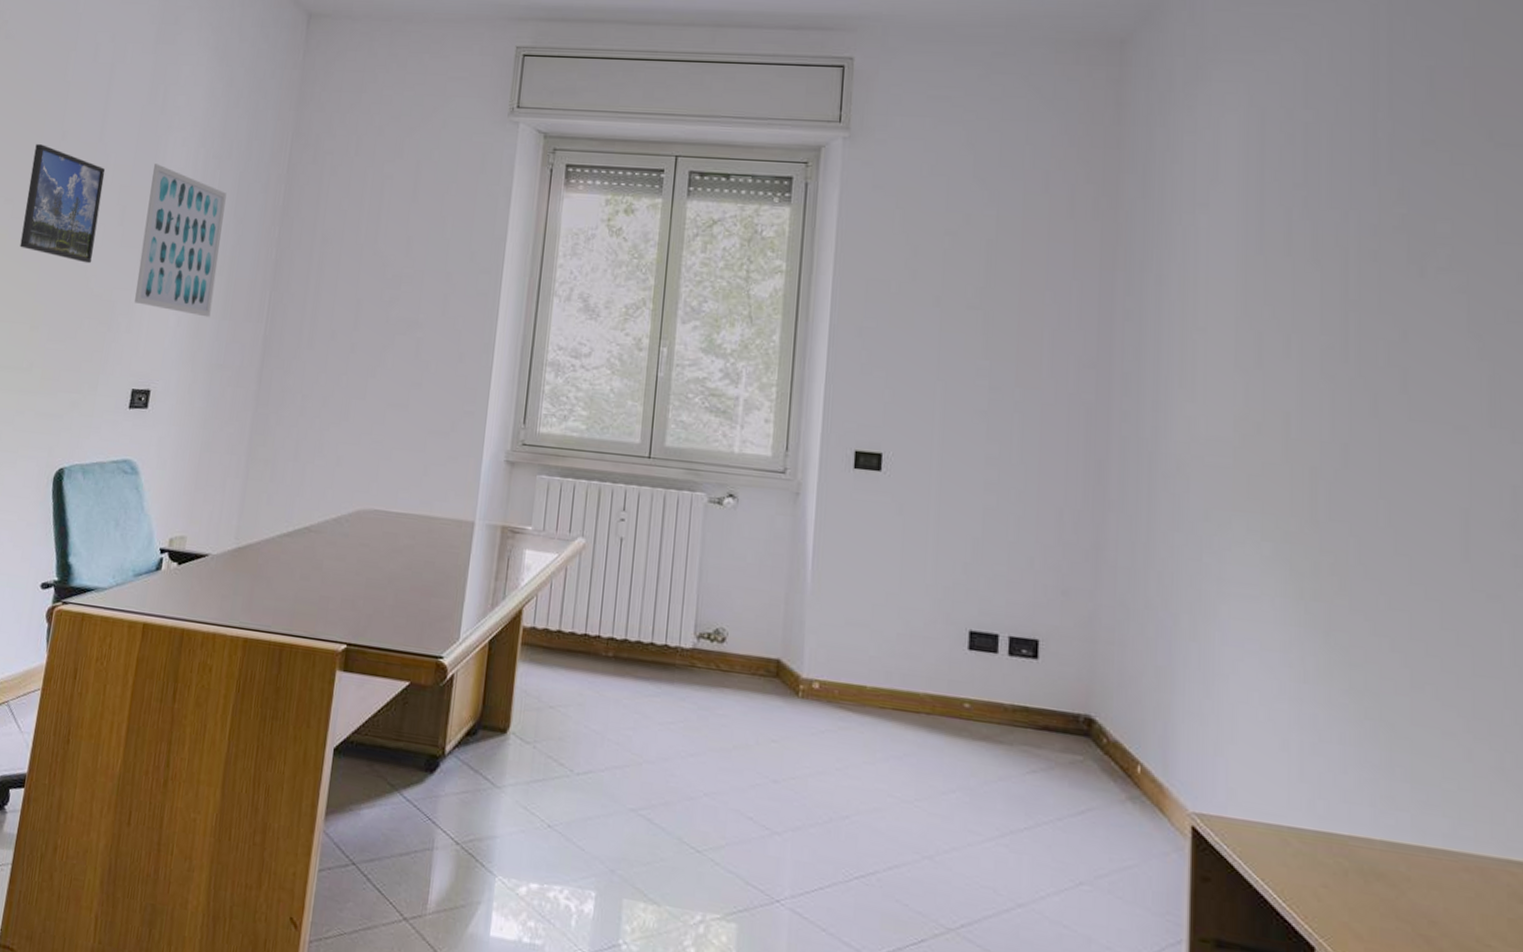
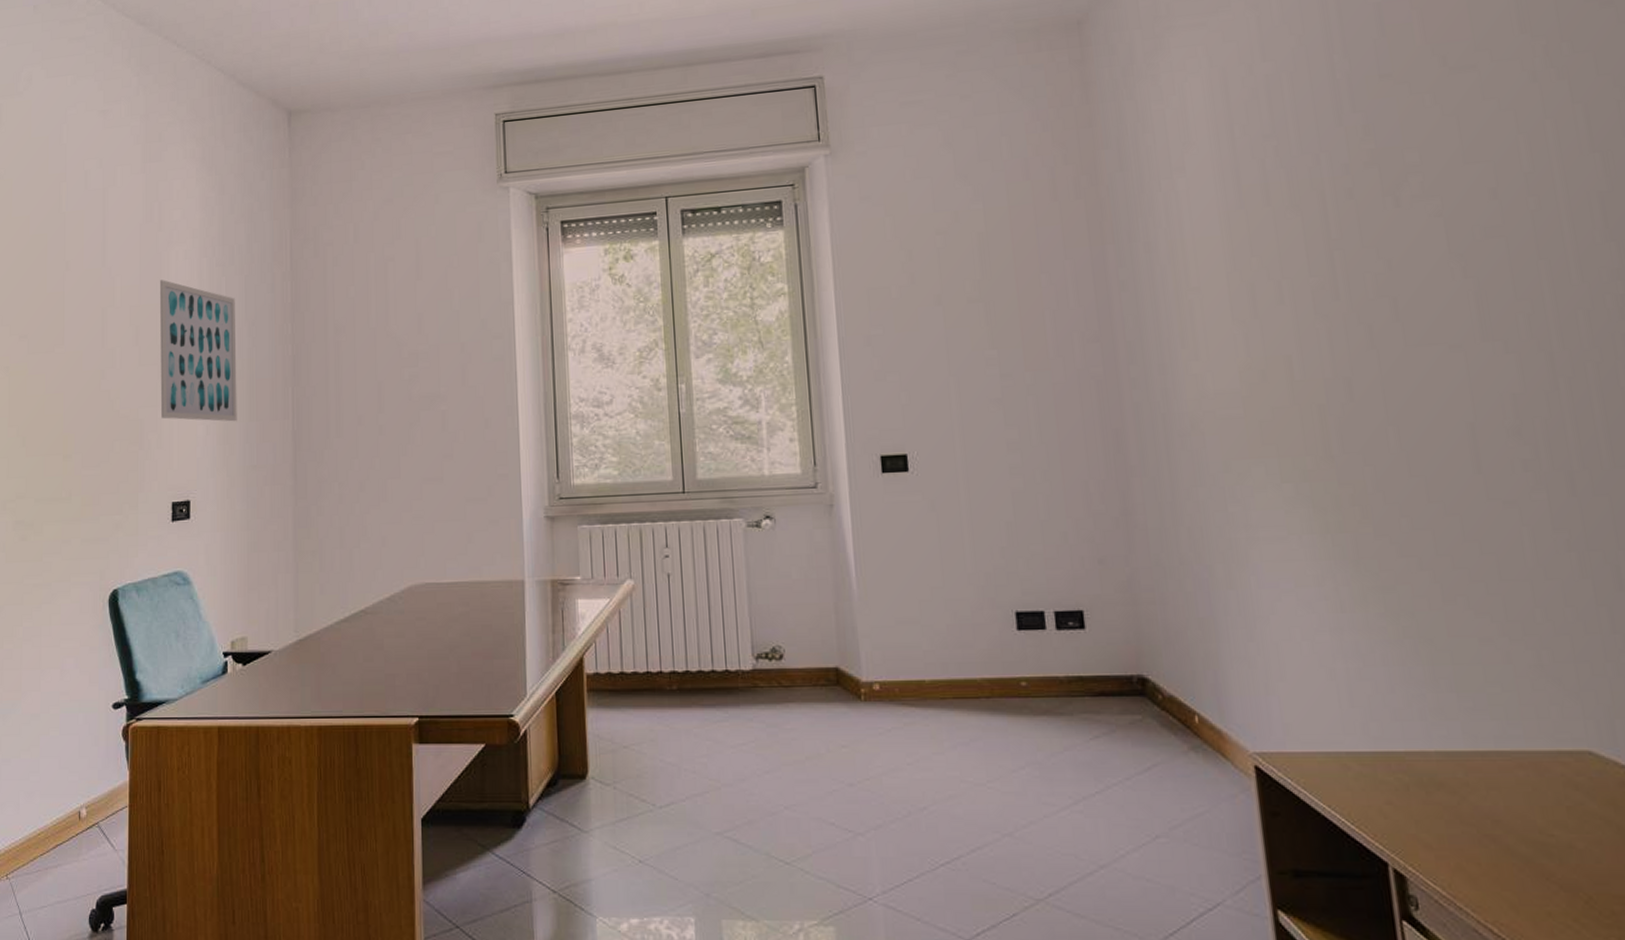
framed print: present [20,144,106,264] -> none [40,277,114,387]

